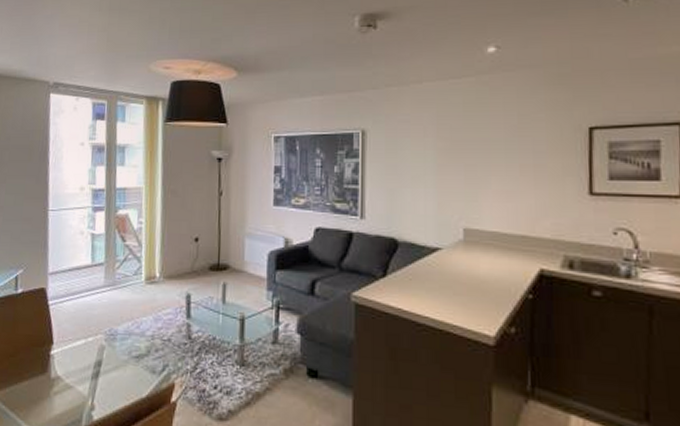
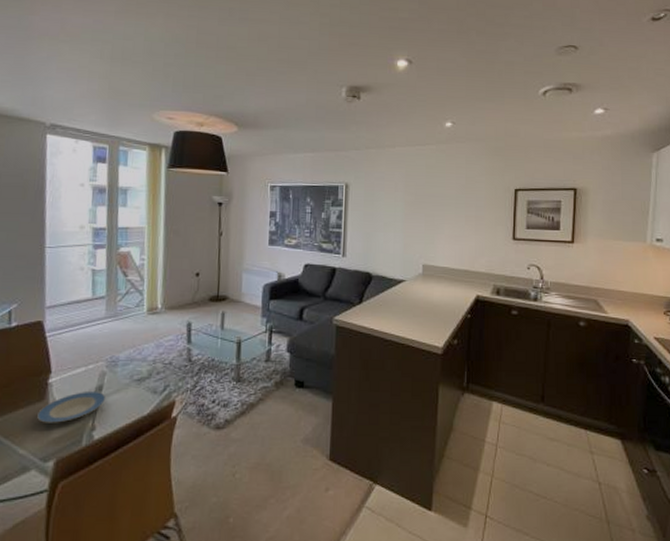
plate: none [40,366,105,399] -> present [37,392,107,423]

